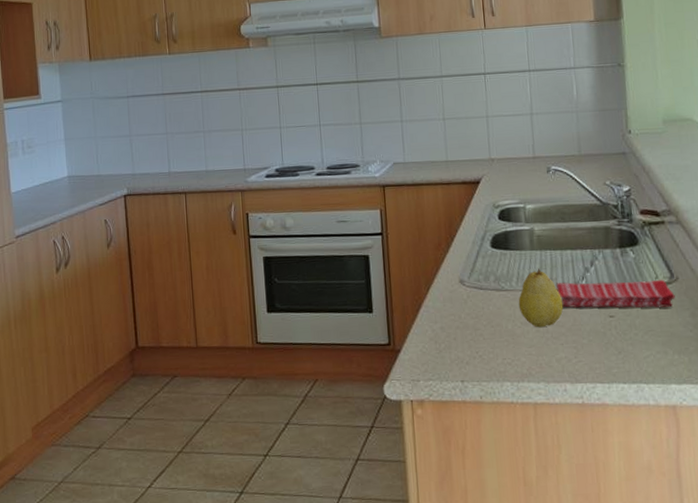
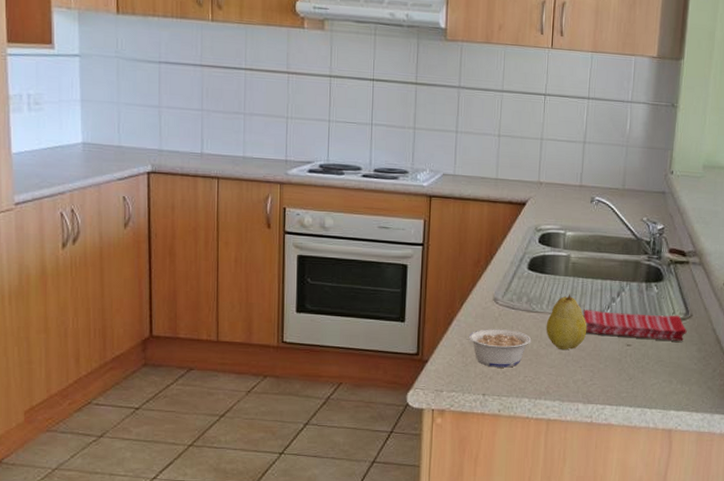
legume: none [436,311,505,352] -> present [466,329,532,368]

